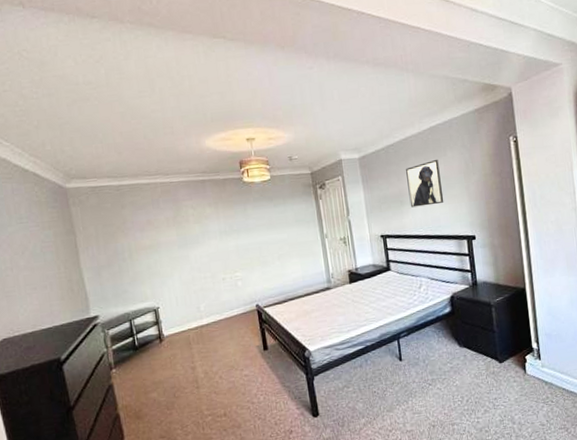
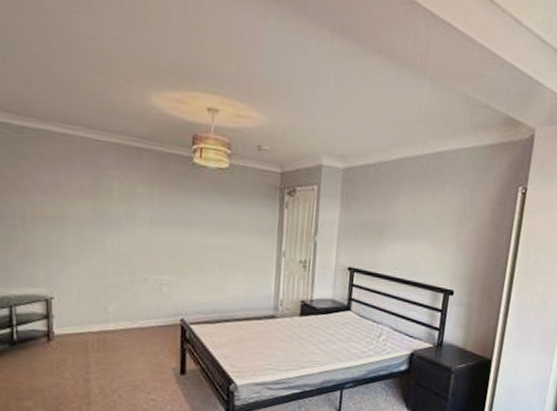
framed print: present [406,159,444,208] -> none [390,192,434,246]

